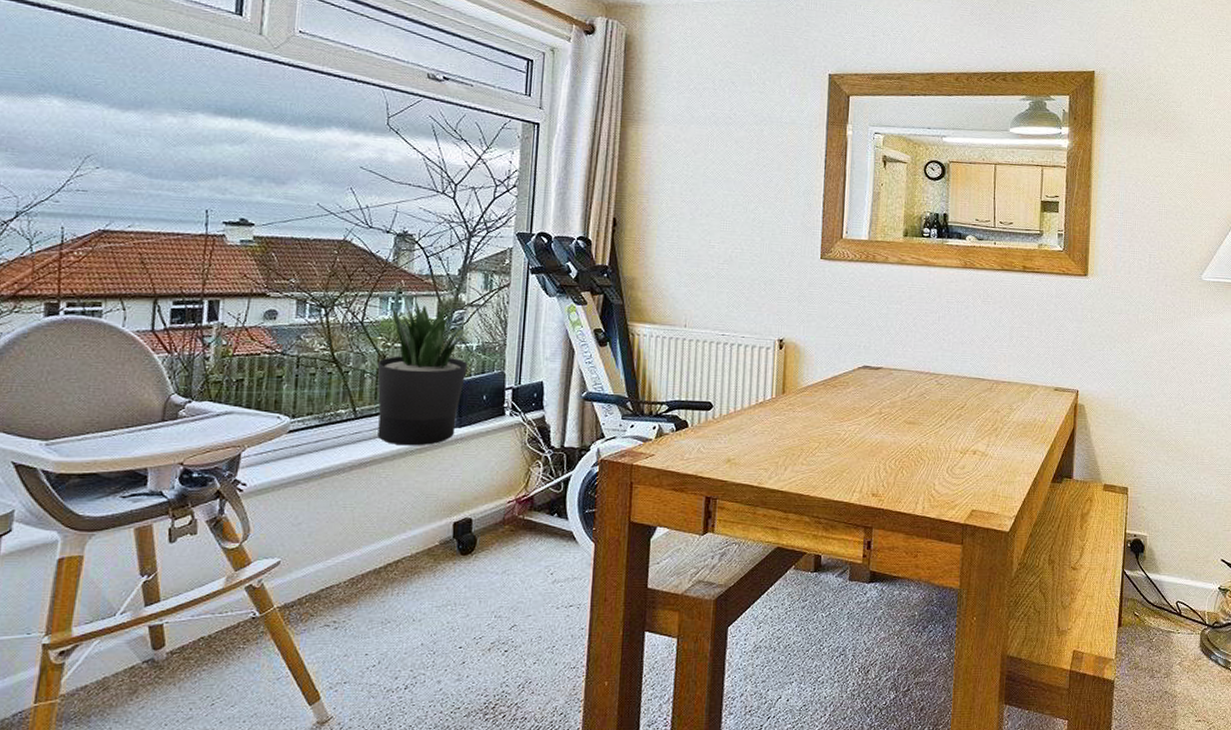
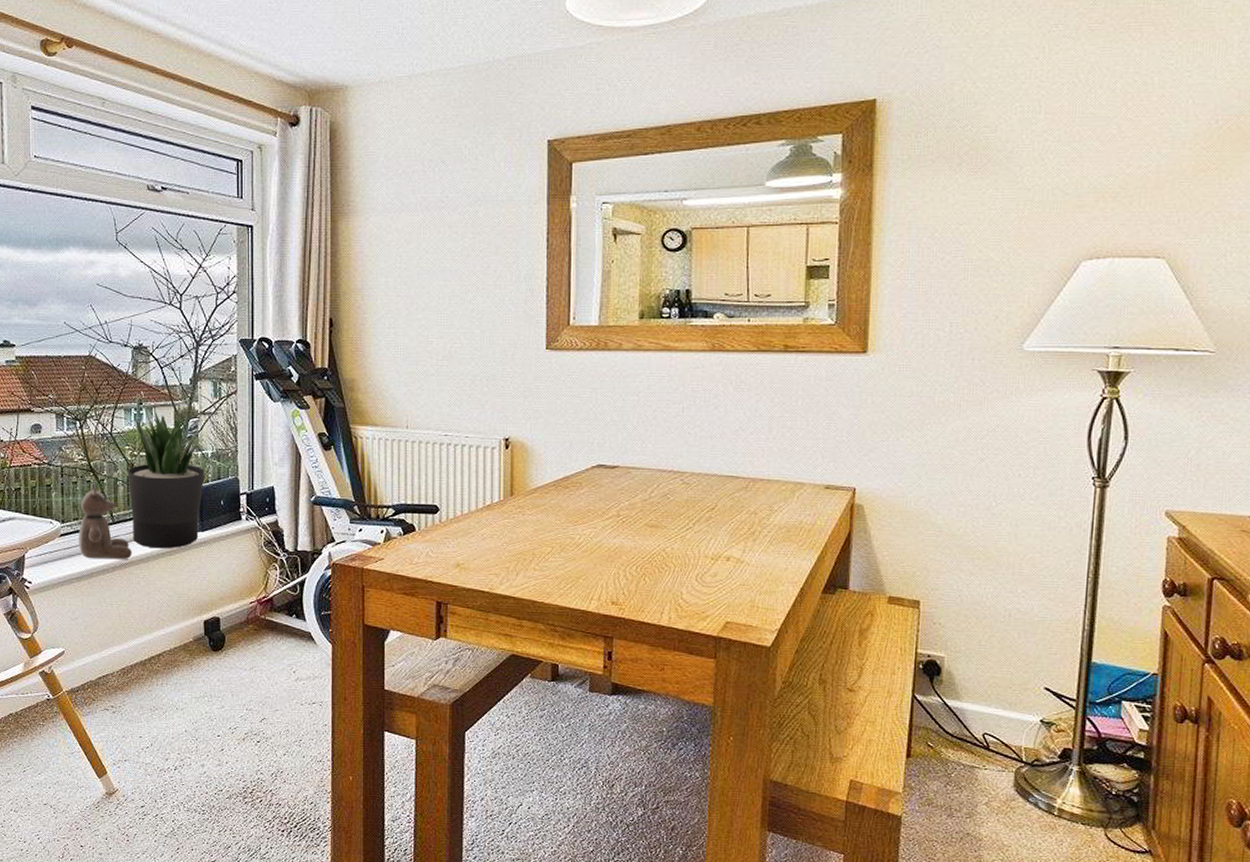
stuffed animal: none [310,374,375,459] -> present [79,482,132,560]

